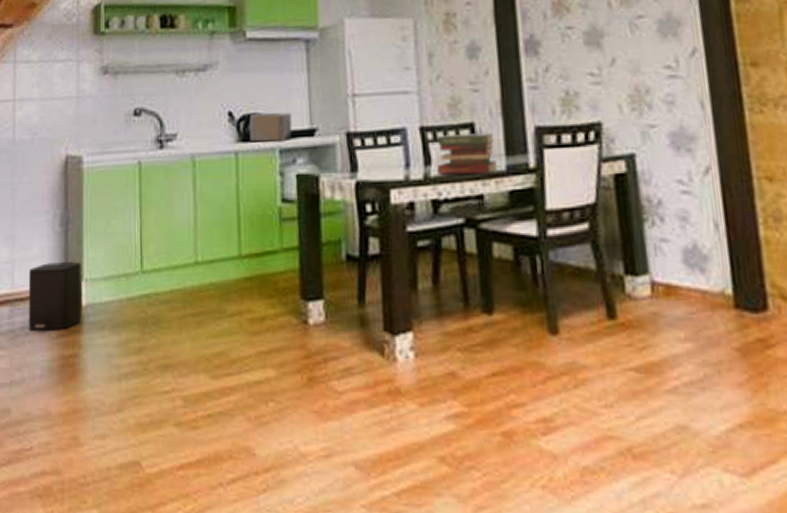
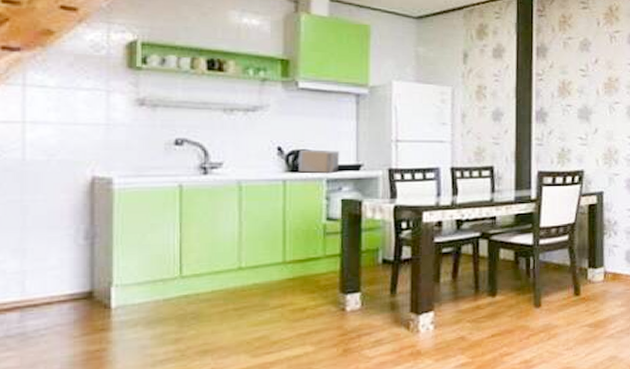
pedal bin: present [28,261,82,331] -> none [44,270,111,332]
books: present [437,133,497,175] -> none [462,174,508,203]

